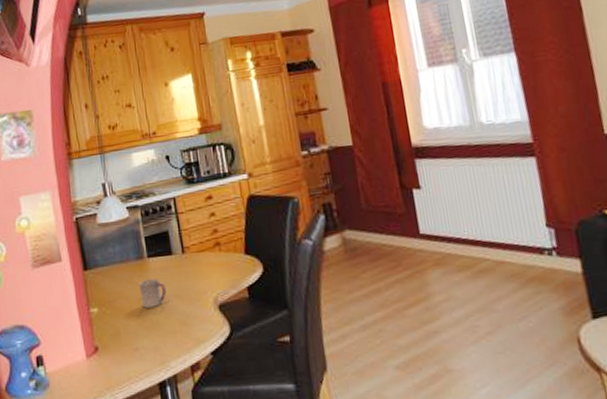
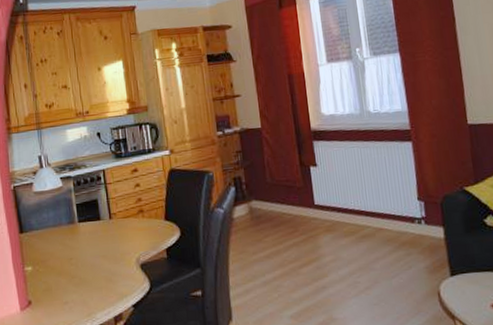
cup: present [139,279,167,308] -> none [70,241,95,267]

